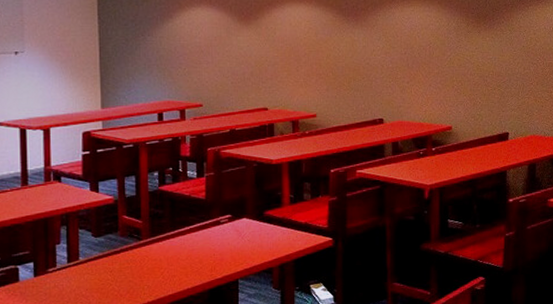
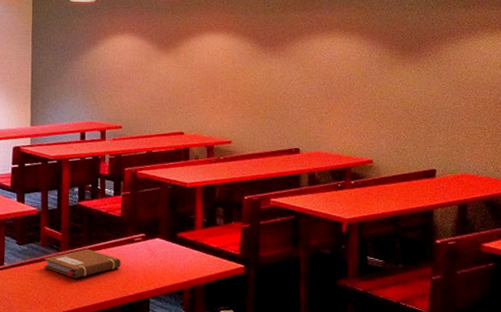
notebook: none [123,235,207,267] -> present [43,248,121,279]

